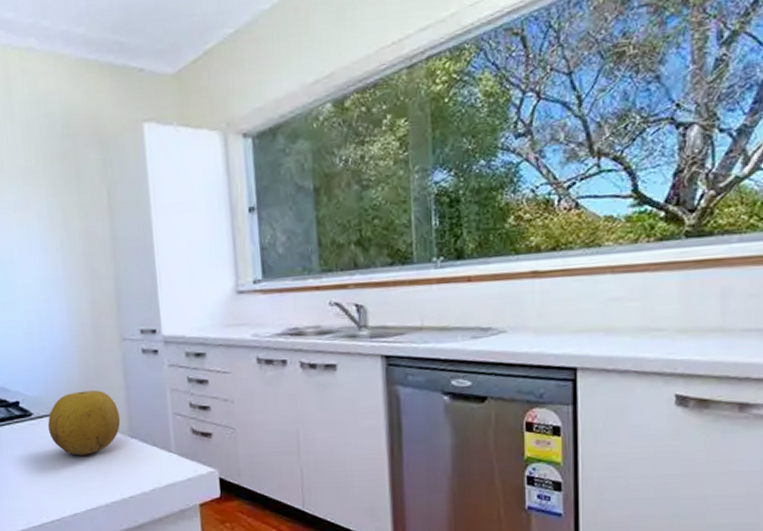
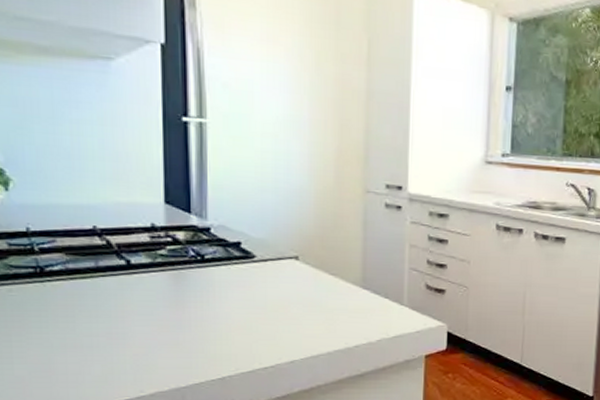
fruit: present [48,390,121,456] -> none [273,238,354,303]

